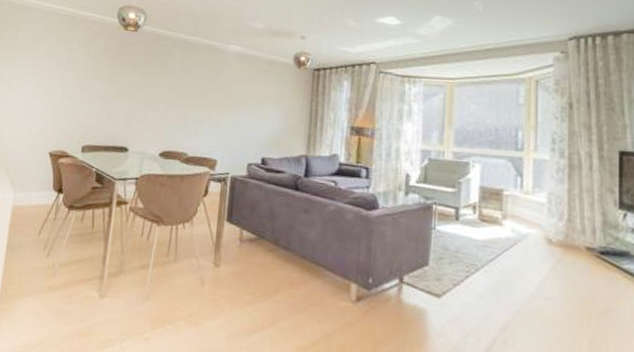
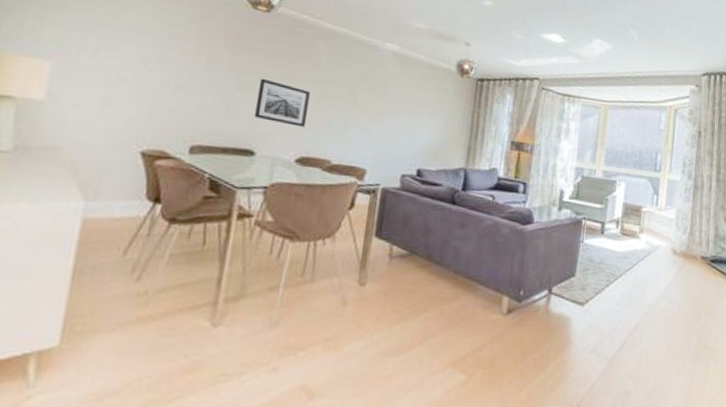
wall art: none [127,86,170,125] -> present [253,78,311,127]

